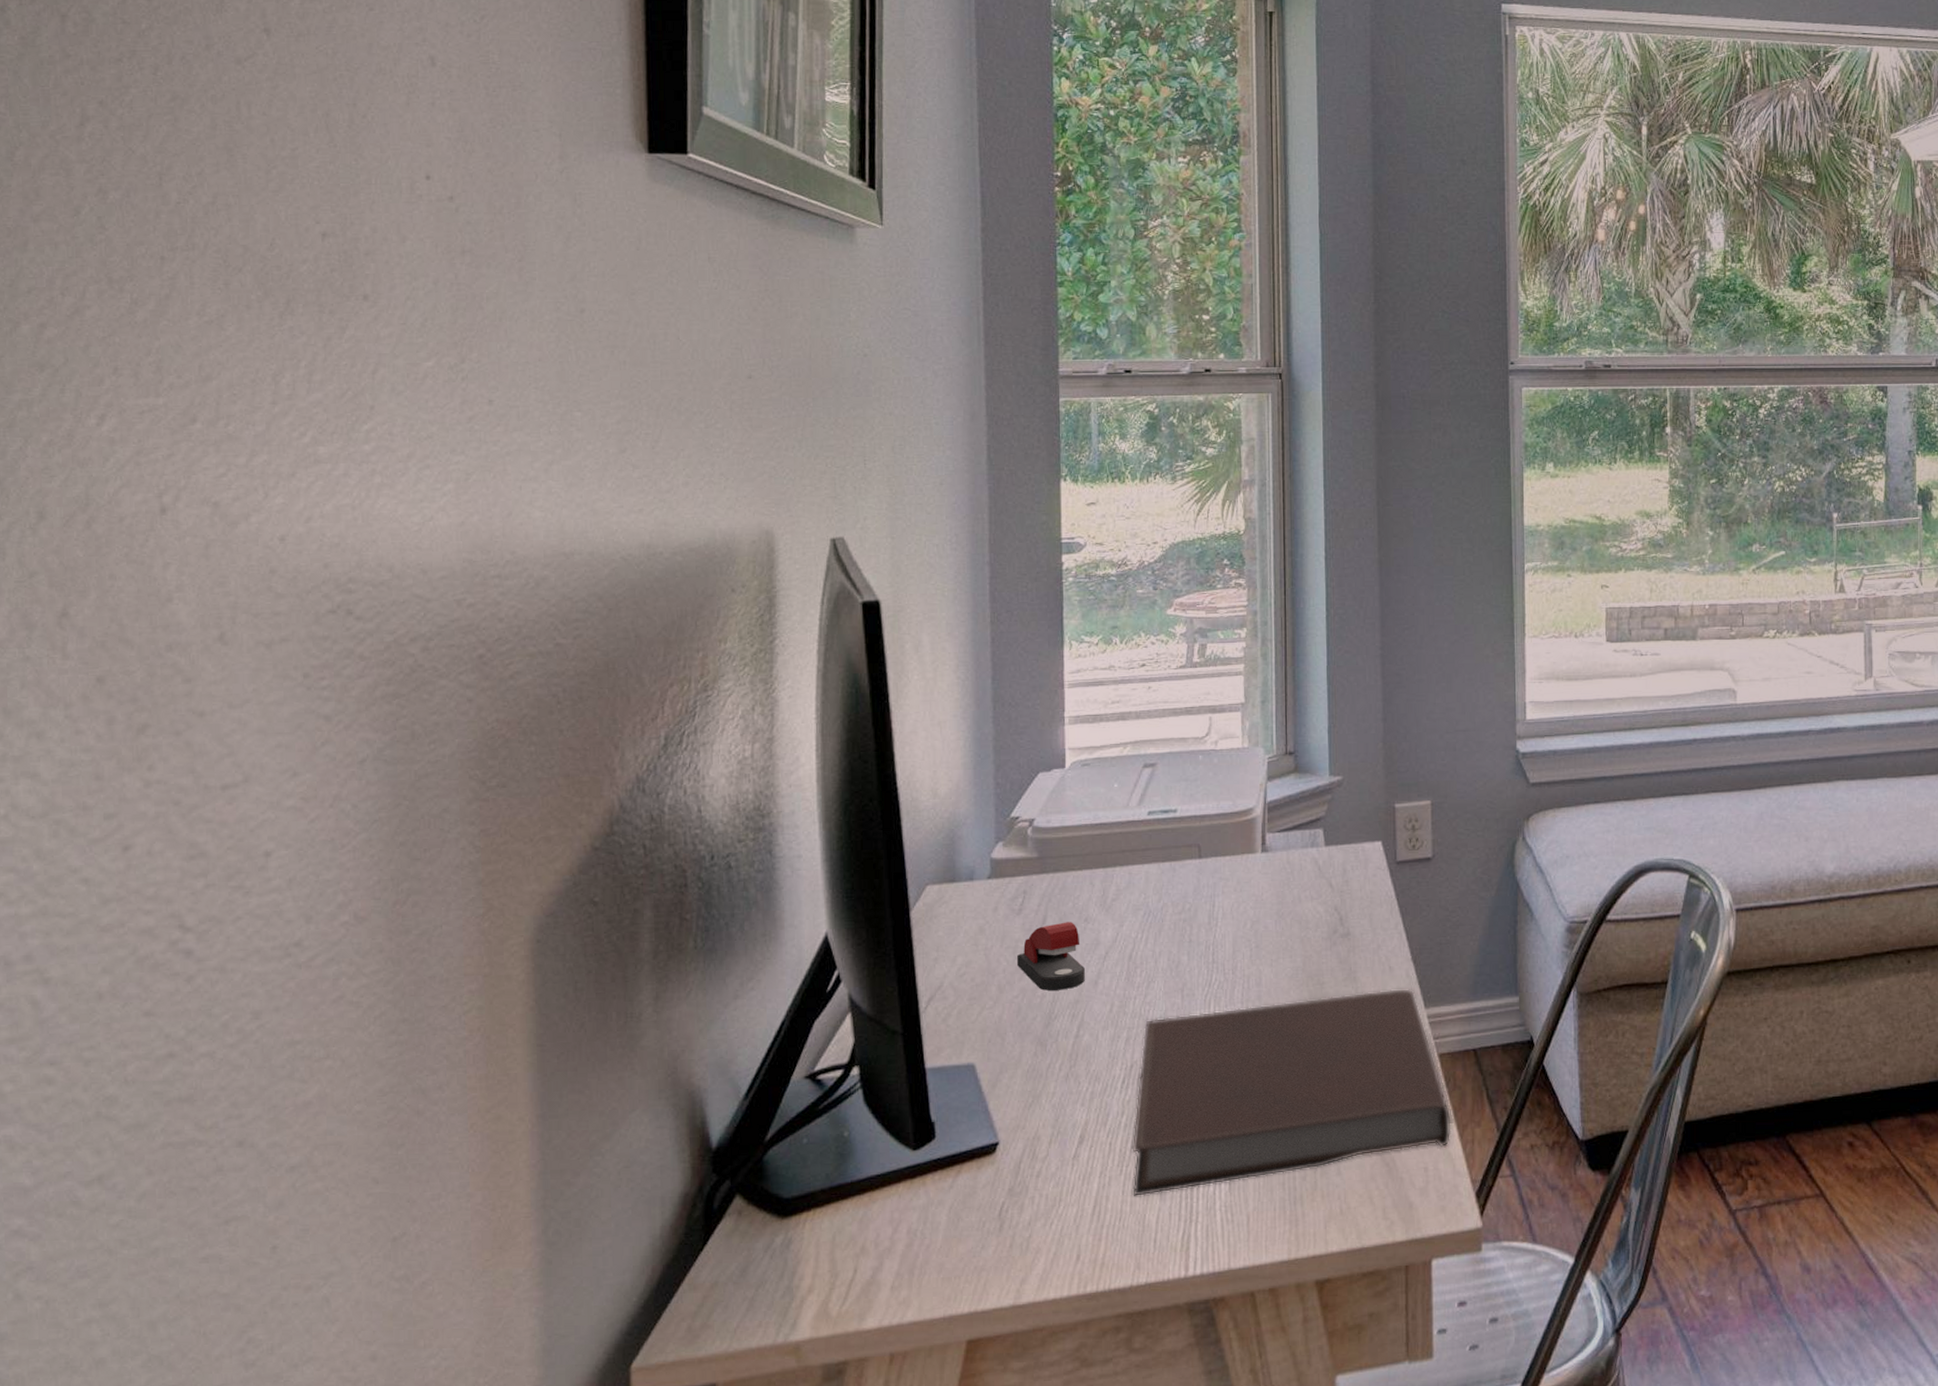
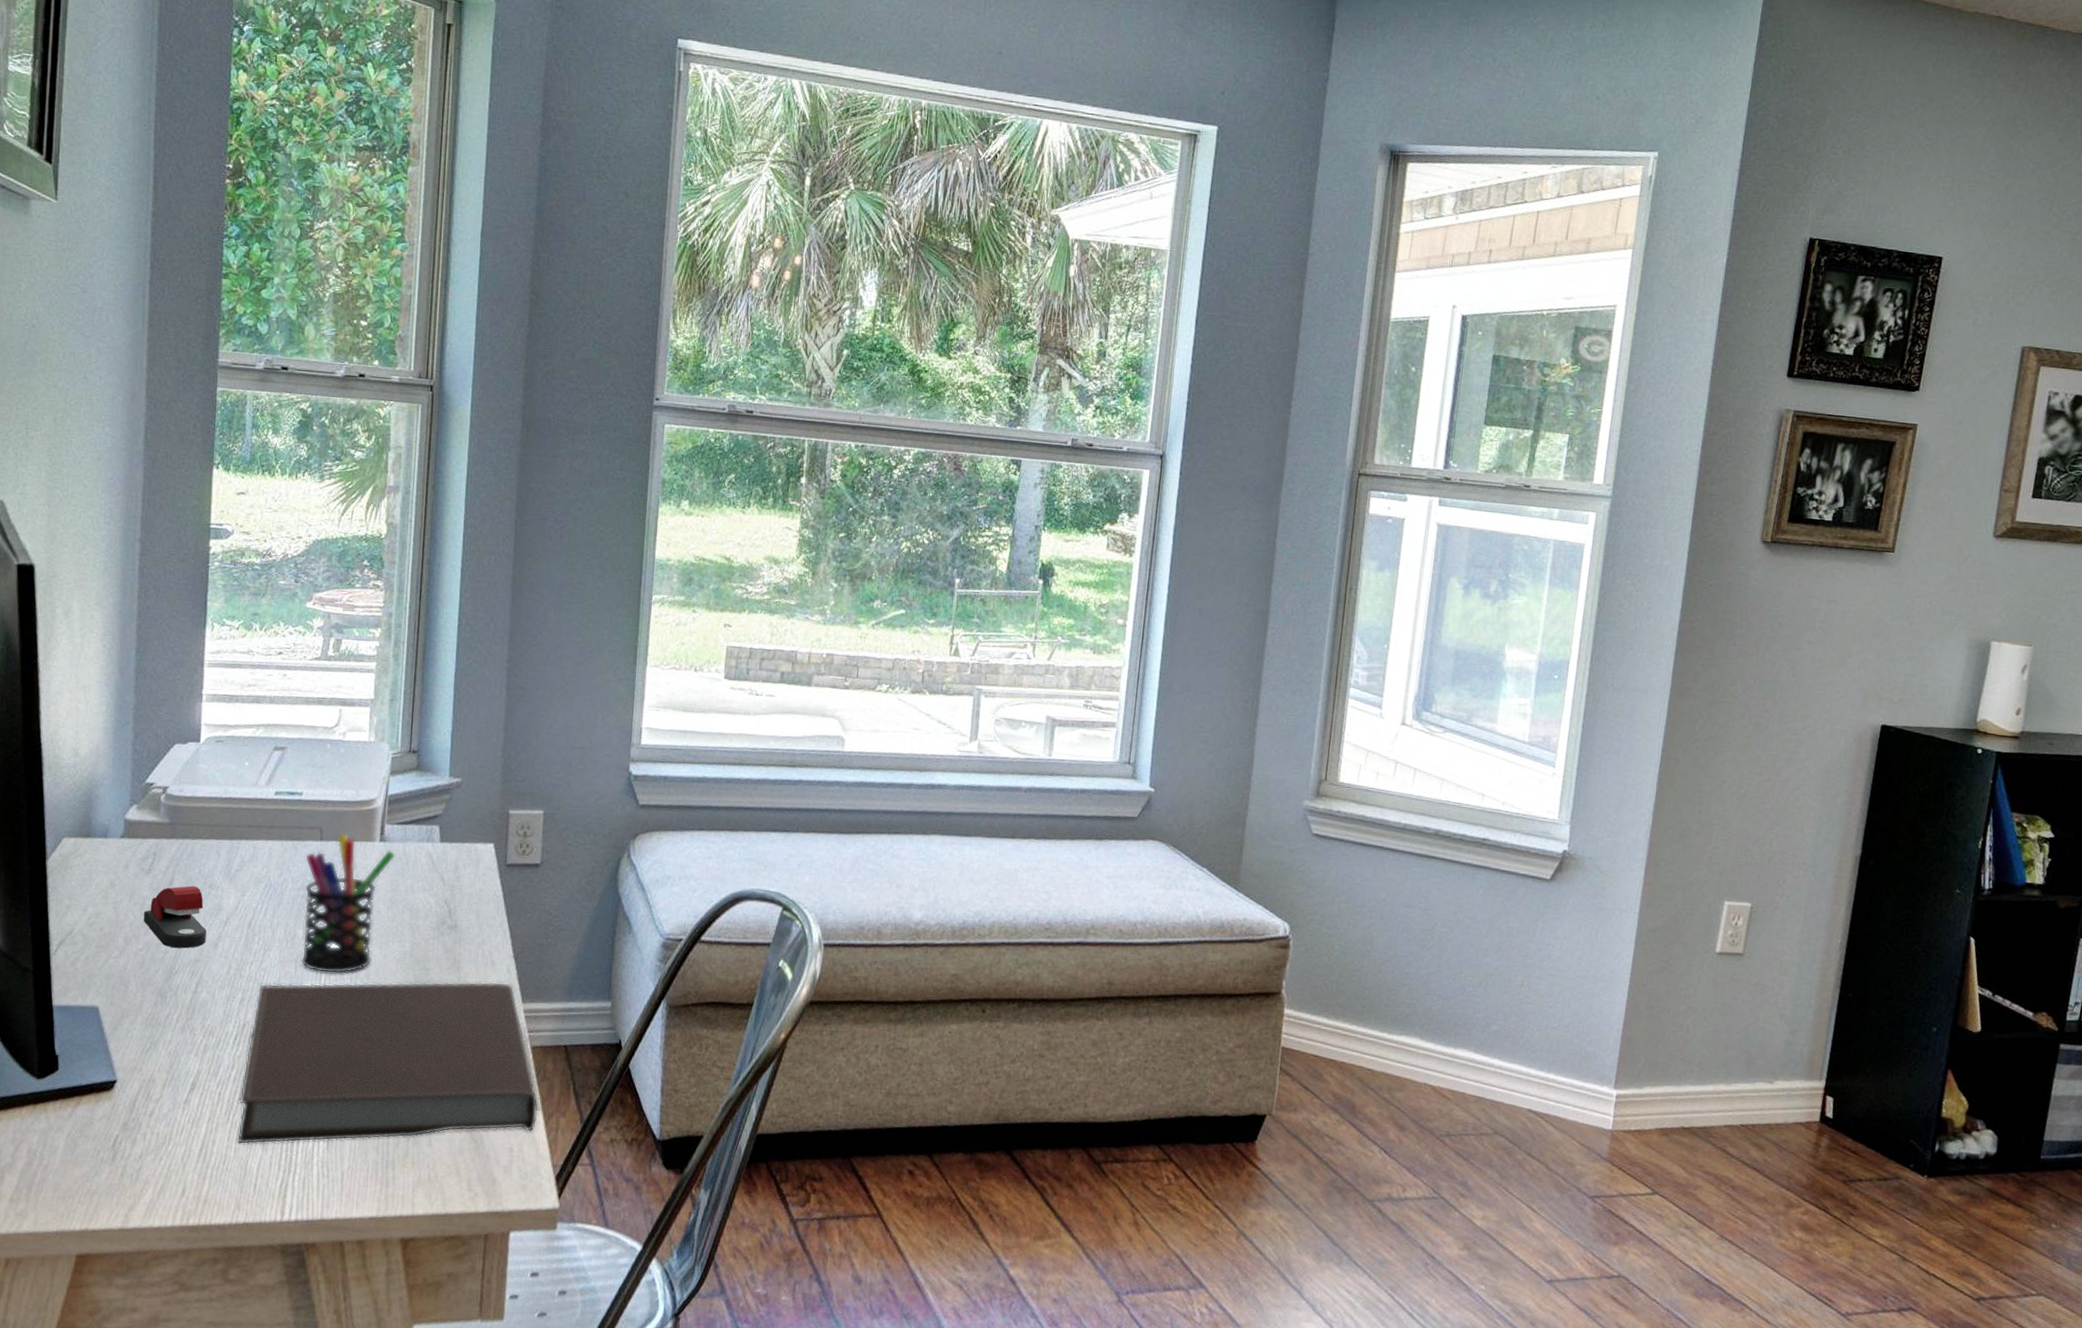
pen holder: none [1185,848,1279,1000] -> present [300,833,396,974]

